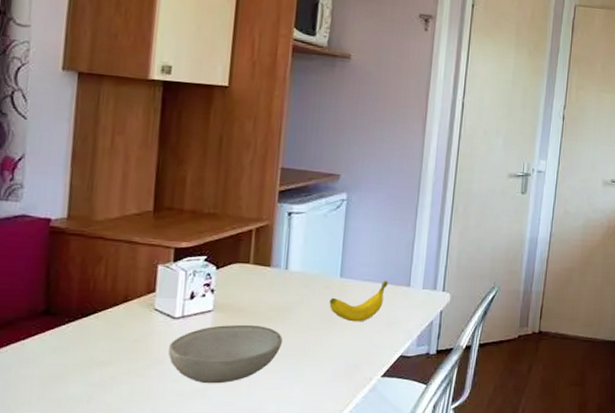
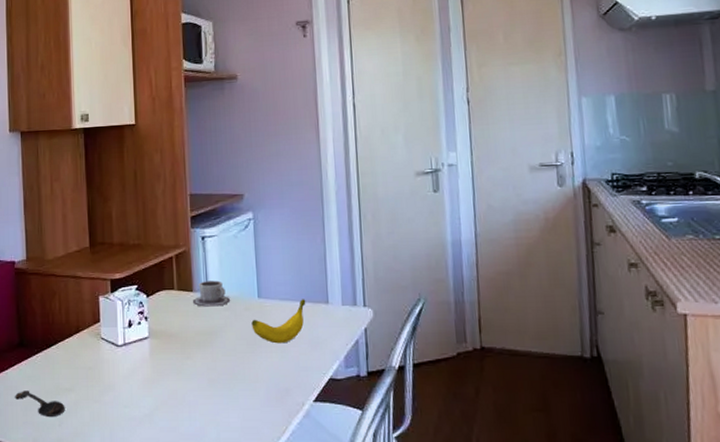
spoon: none [30,363,98,393] -> present [14,391,65,418]
bowl: present [167,324,282,384] -> none [116,349,213,409]
cup: none [268,257,311,283] -> present [192,280,231,307]

